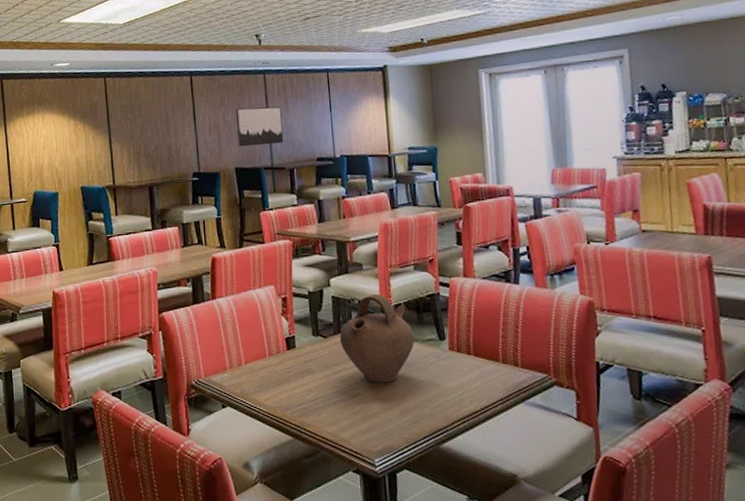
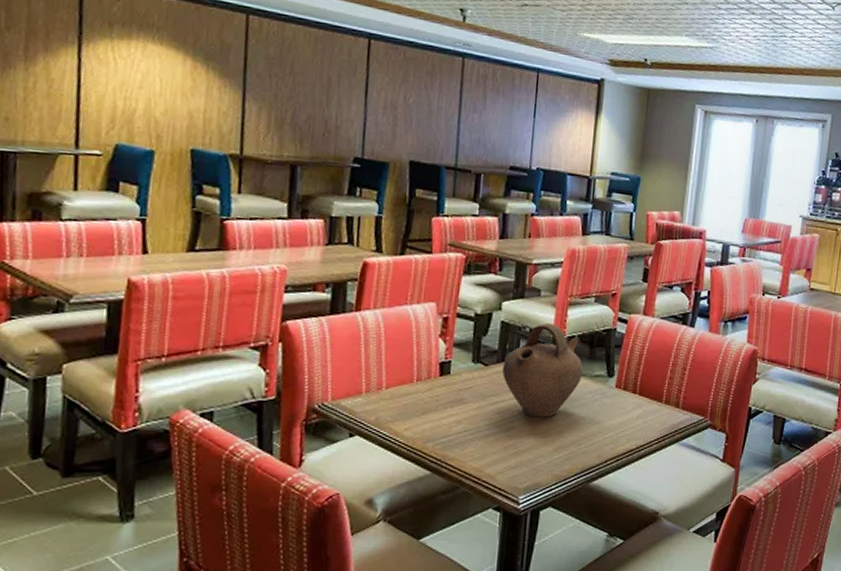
wall art: present [235,106,284,147] -> none [418,91,478,143]

